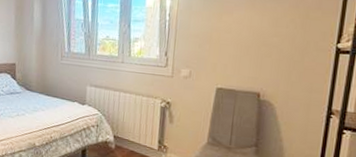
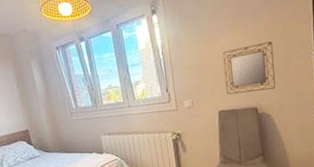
home mirror: none [229,25,290,77] -> present [222,41,276,95]

